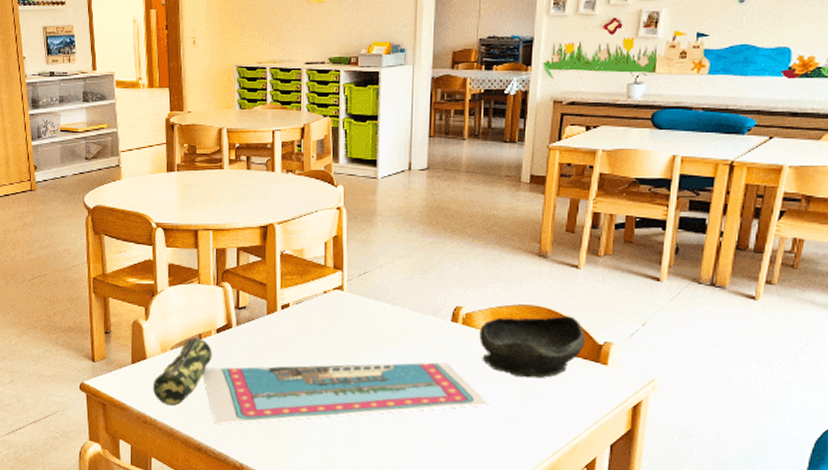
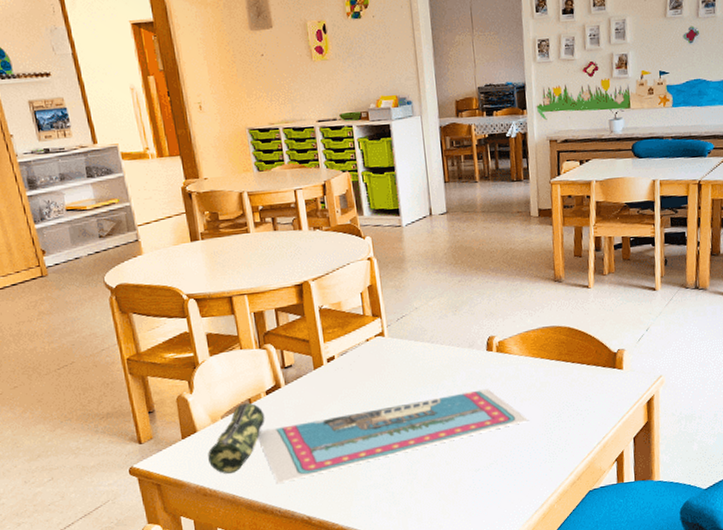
bowl: present [479,316,585,379] -> none [512,331,602,392]

